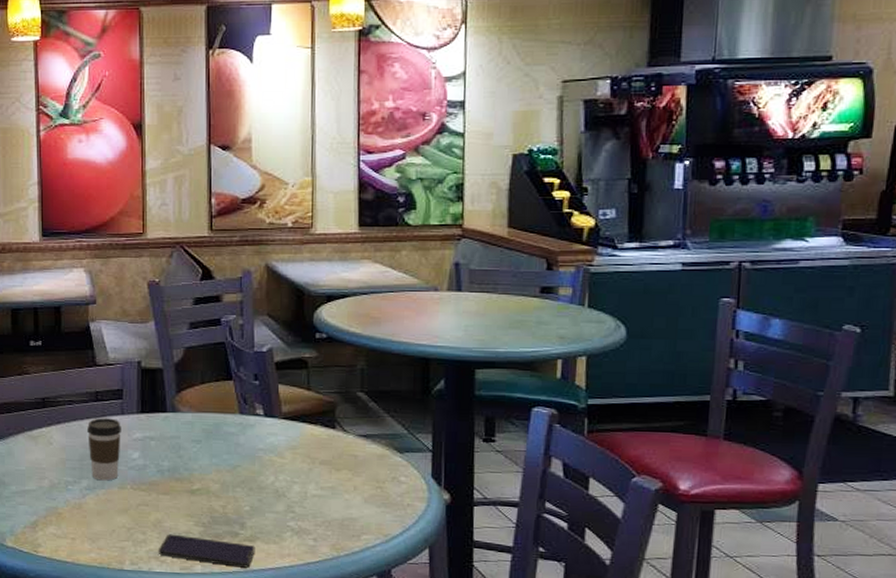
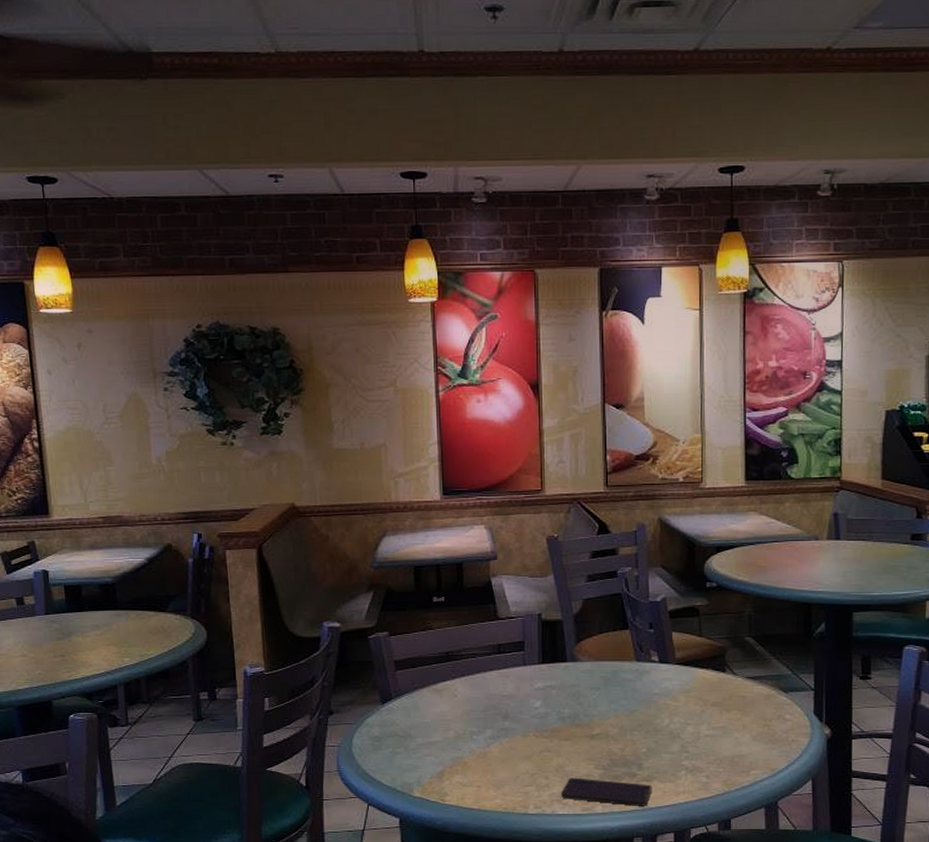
coffee cup: present [87,418,121,481] -> none [491,669,524,730]

